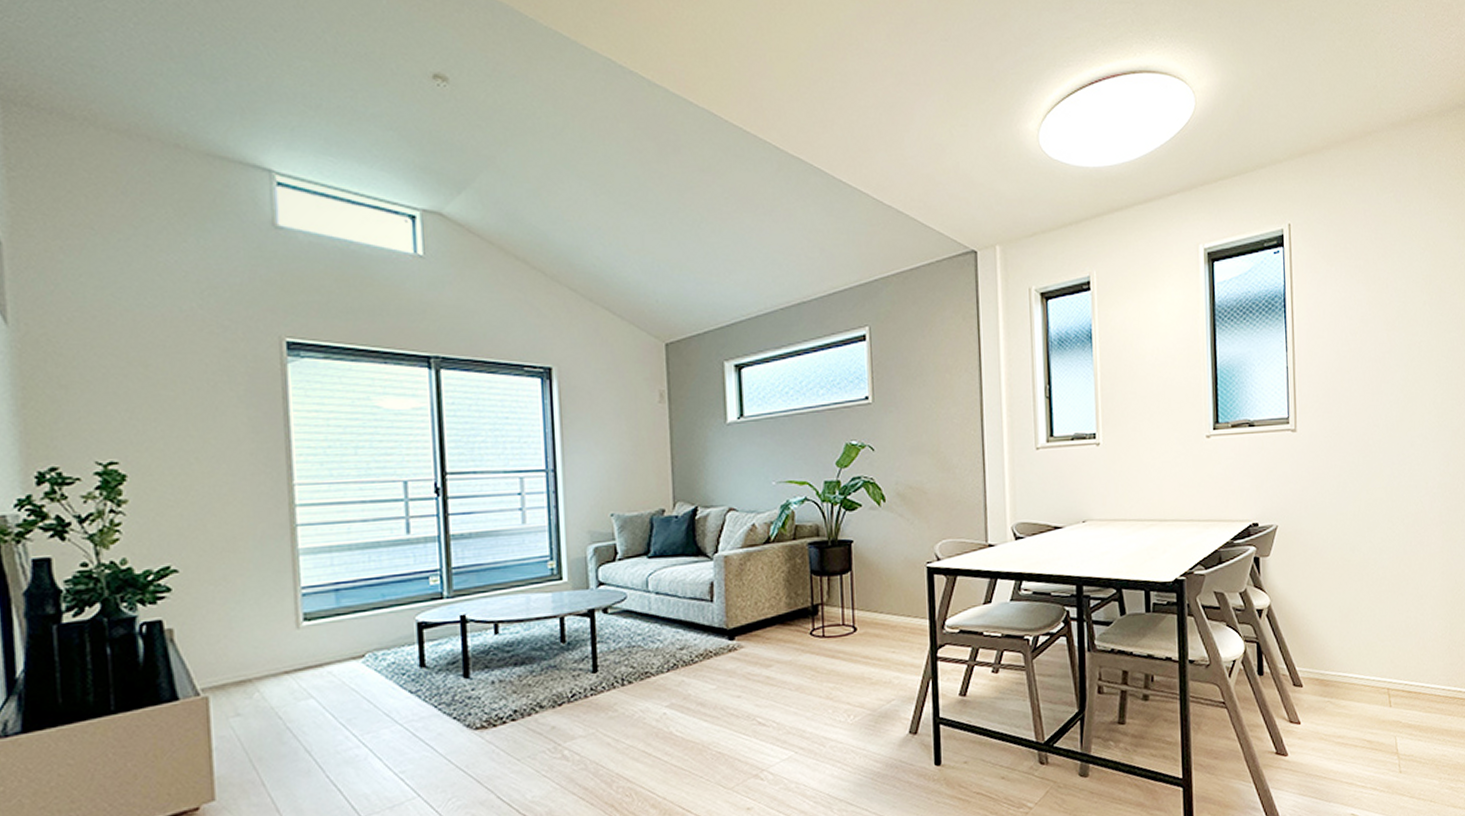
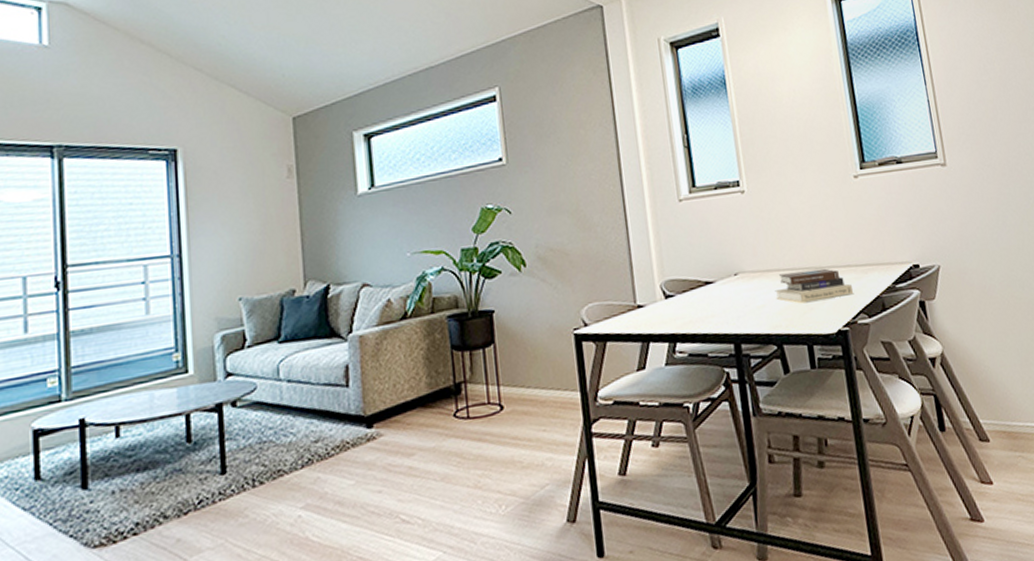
books: none [1119,521,1193,552] -> present [775,268,853,304]

